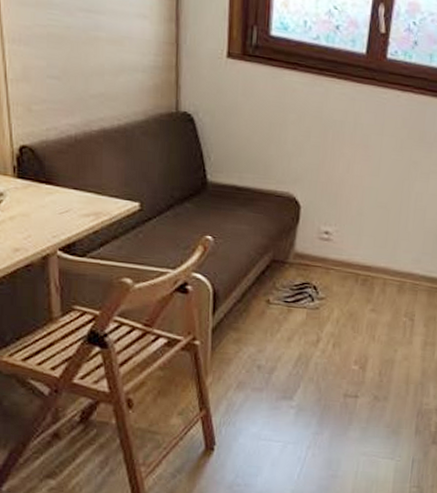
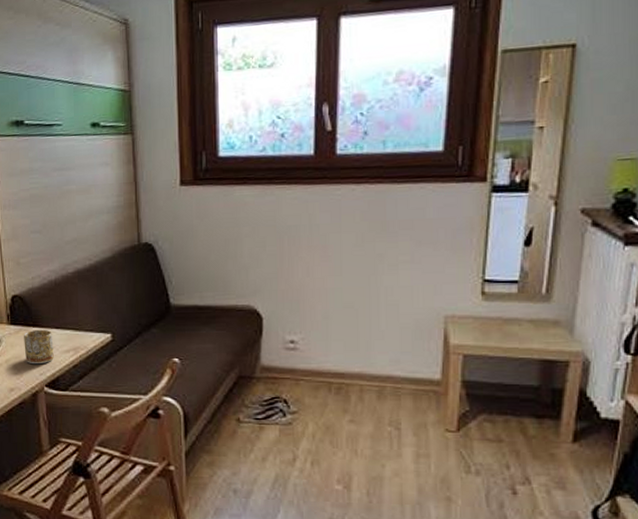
mug: none [34,188,71,226] -> present [24,329,54,365]

